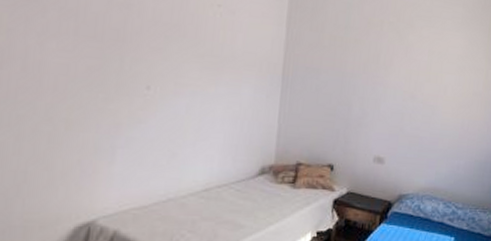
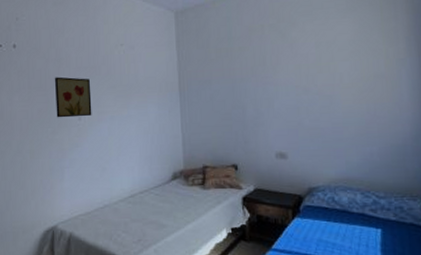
wall art: none [114,27,170,86] -> present [54,77,92,118]

